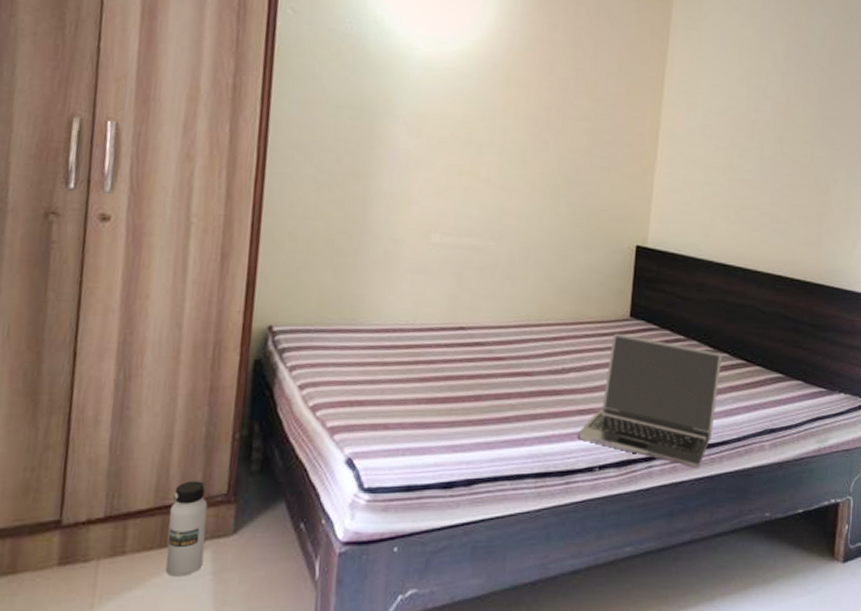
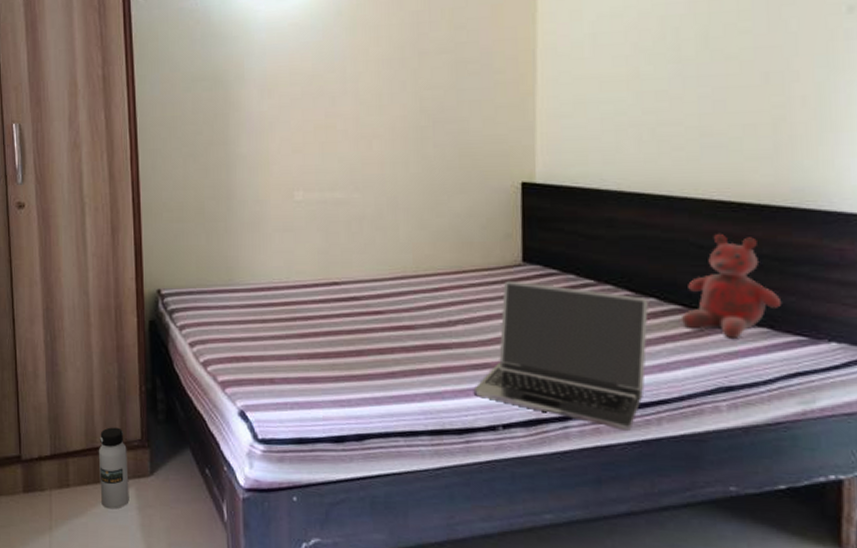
teddy bear: none [744,303,813,389] -> present [680,234,782,338]

